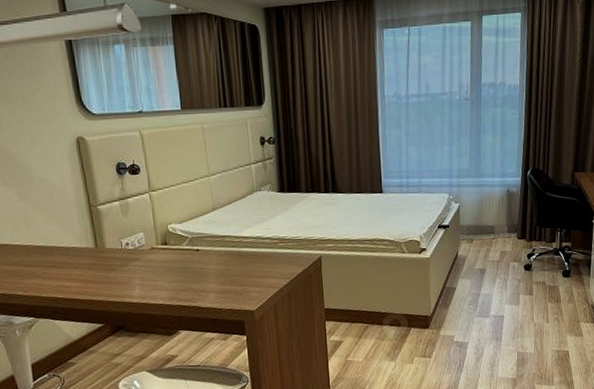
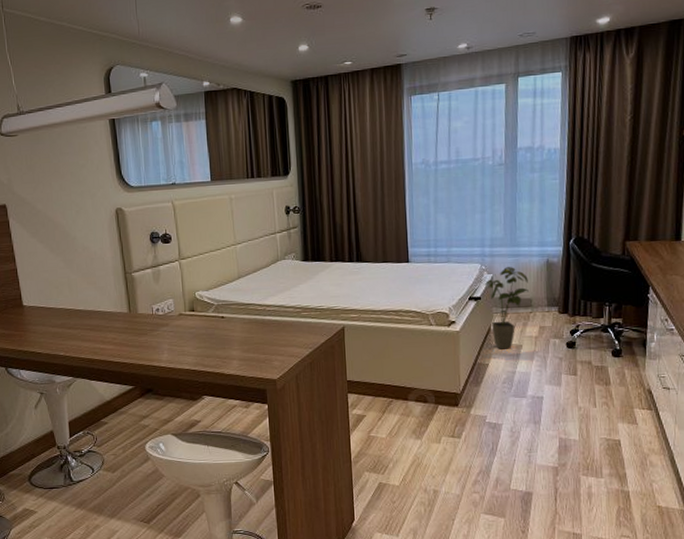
house plant: none [452,196,491,274] -> present [484,267,529,350]

